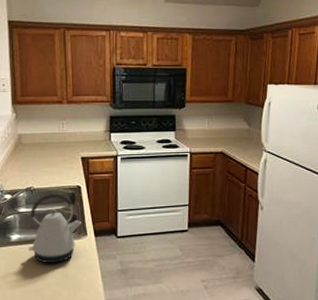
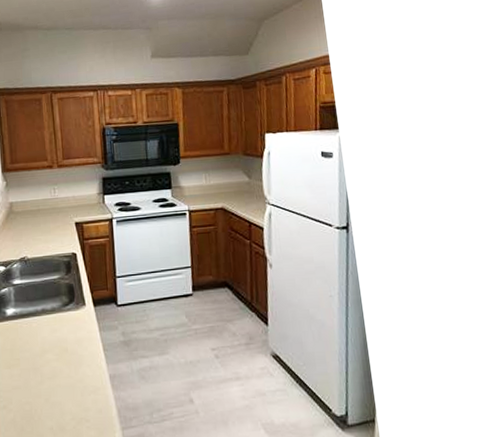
kettle: present [29,193,81,264] -> none [25,261,79,339]

